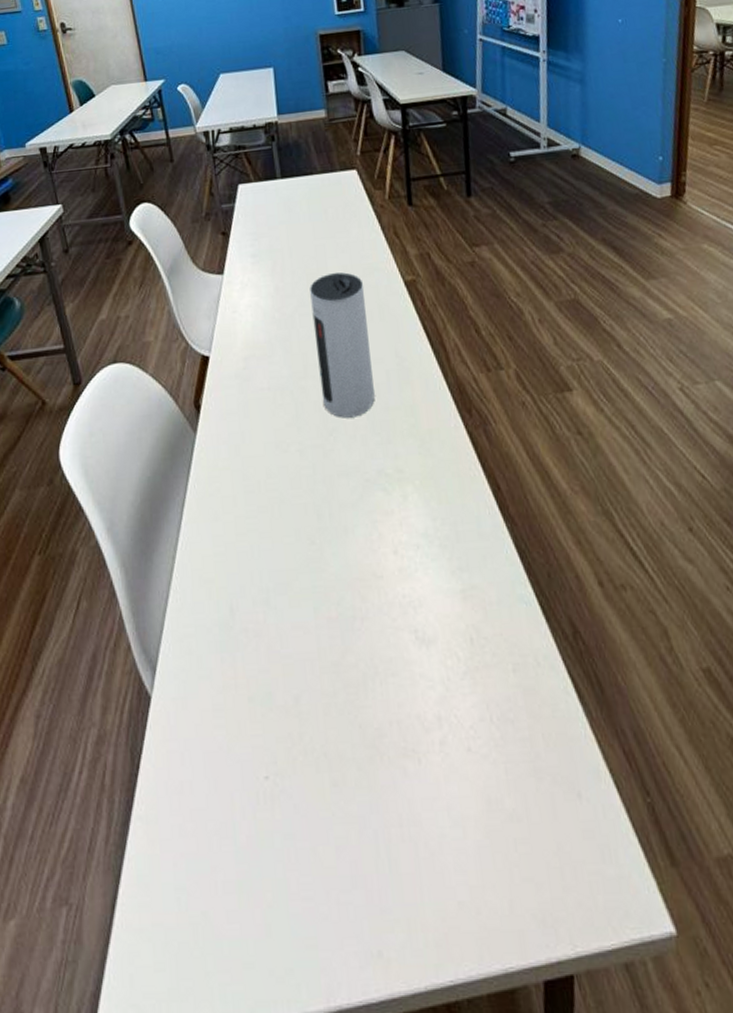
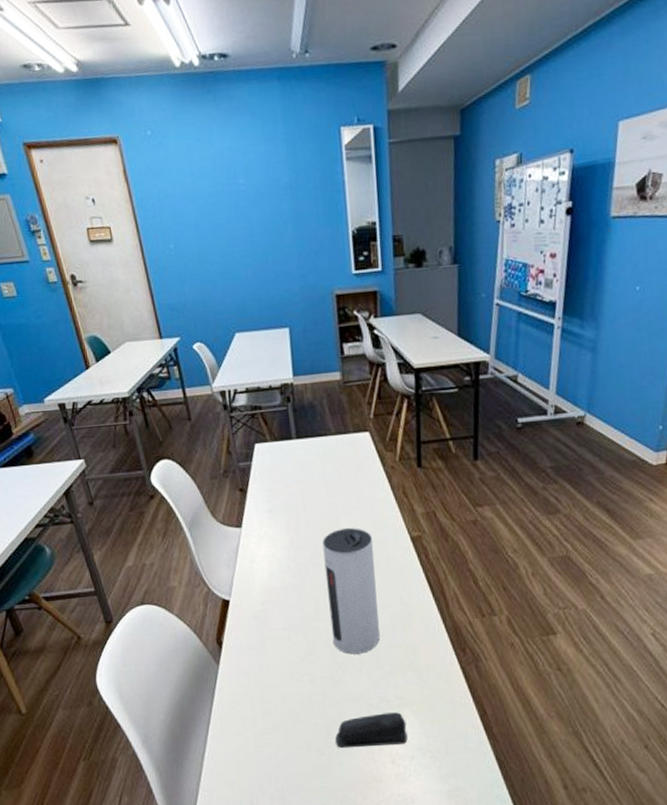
stapler: none [328,489,411,536] -> present [335,712,408,749]

